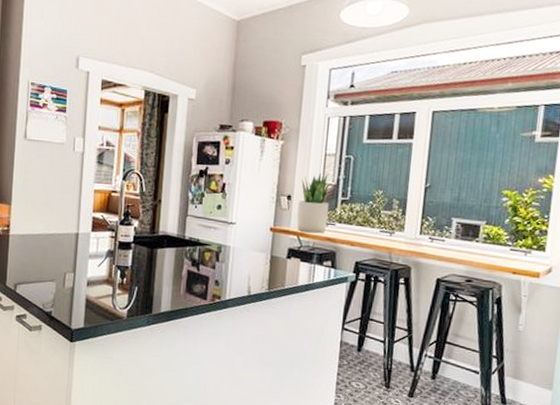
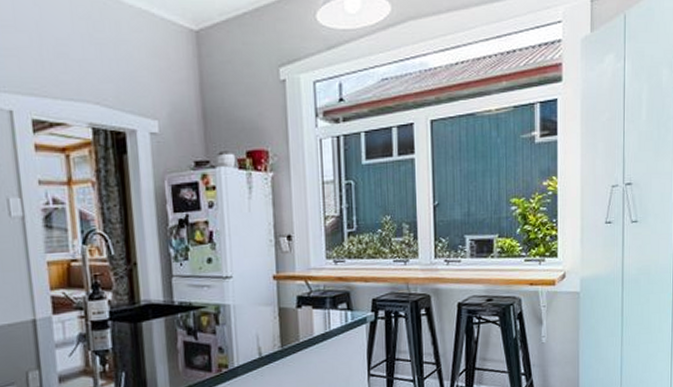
planter: present [297,173,331,233] -> none [301,205,336,275]

